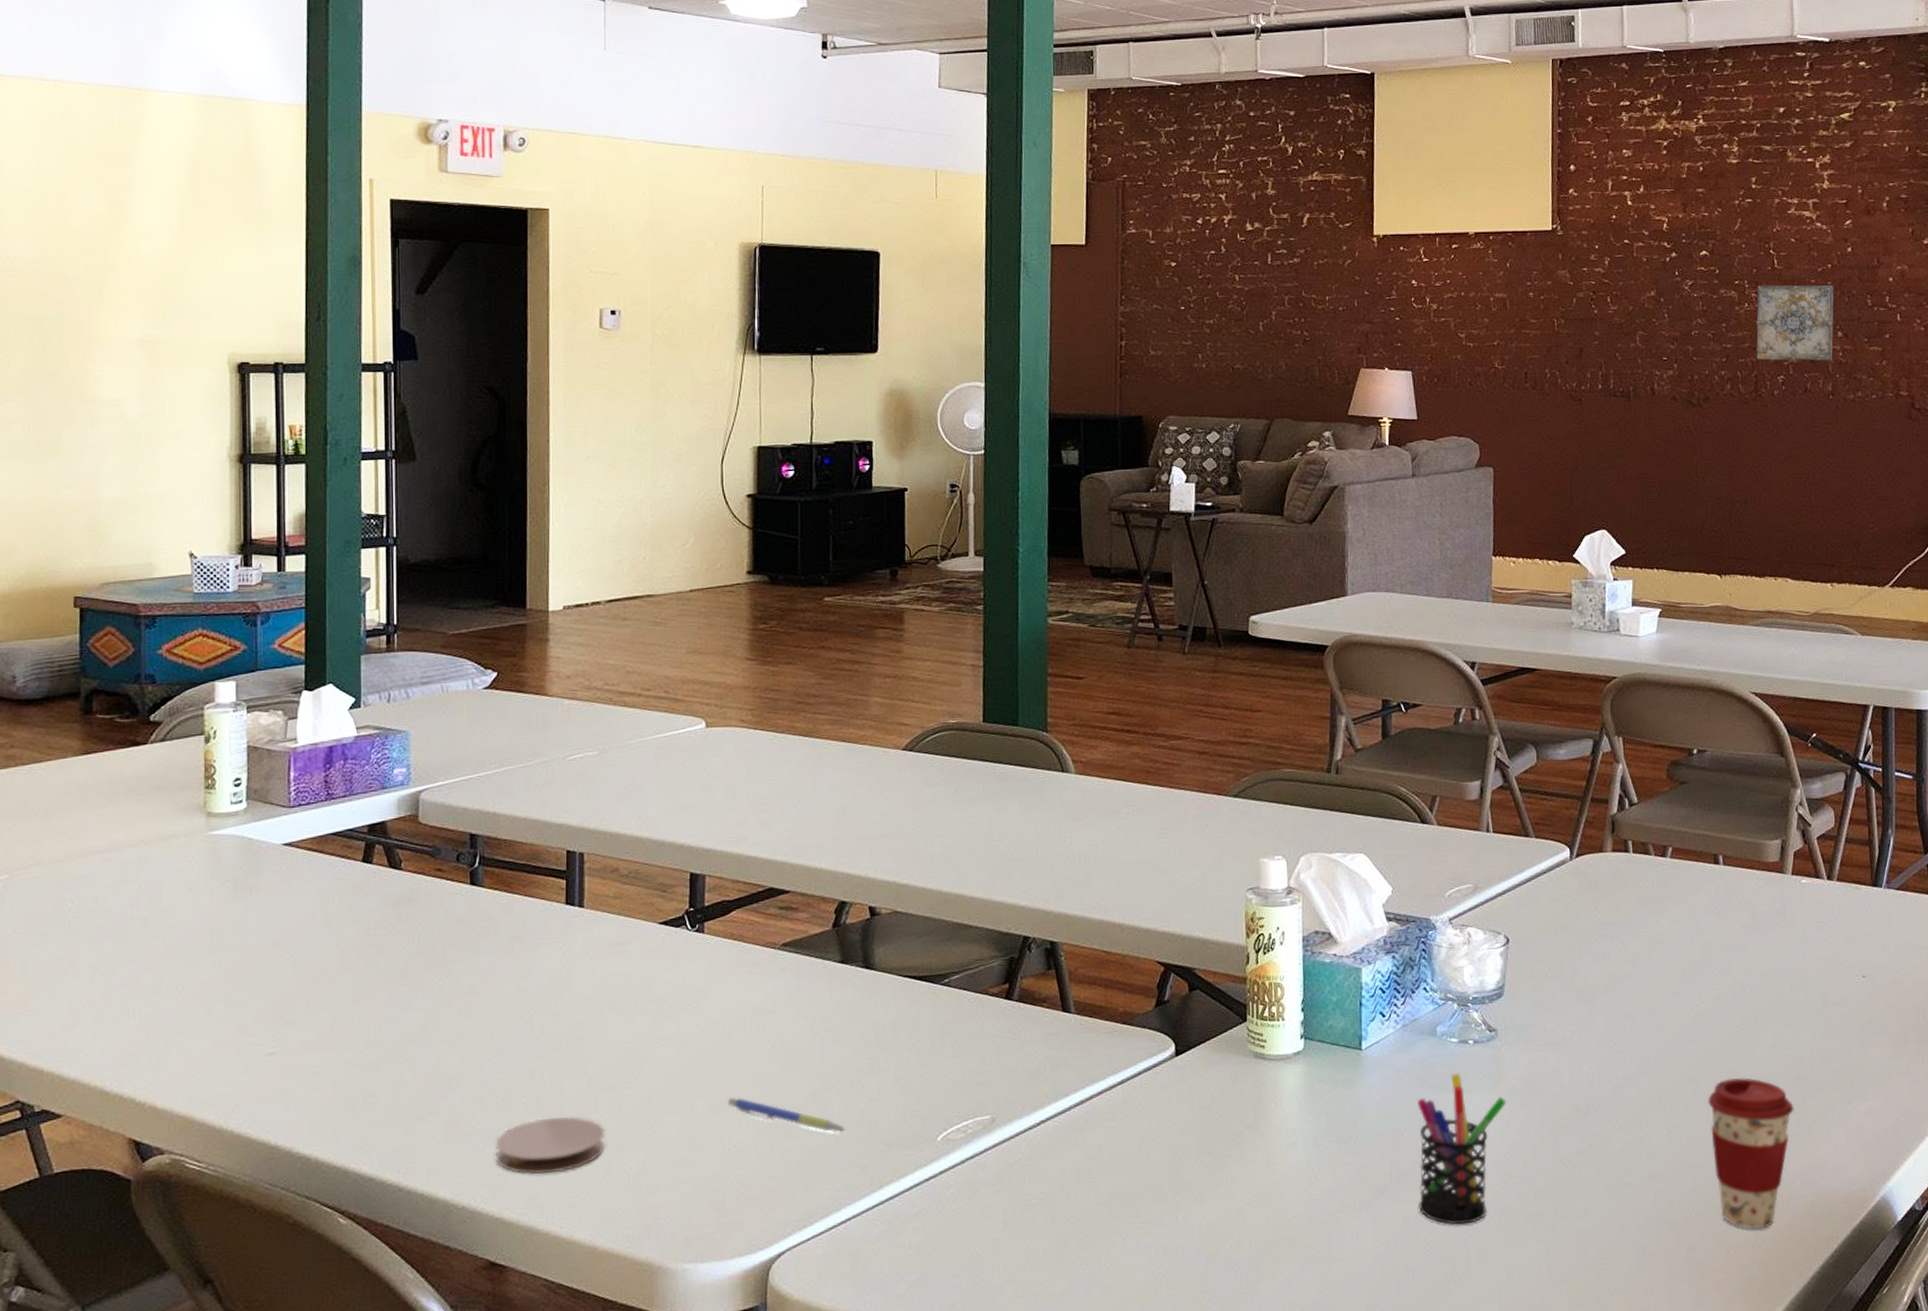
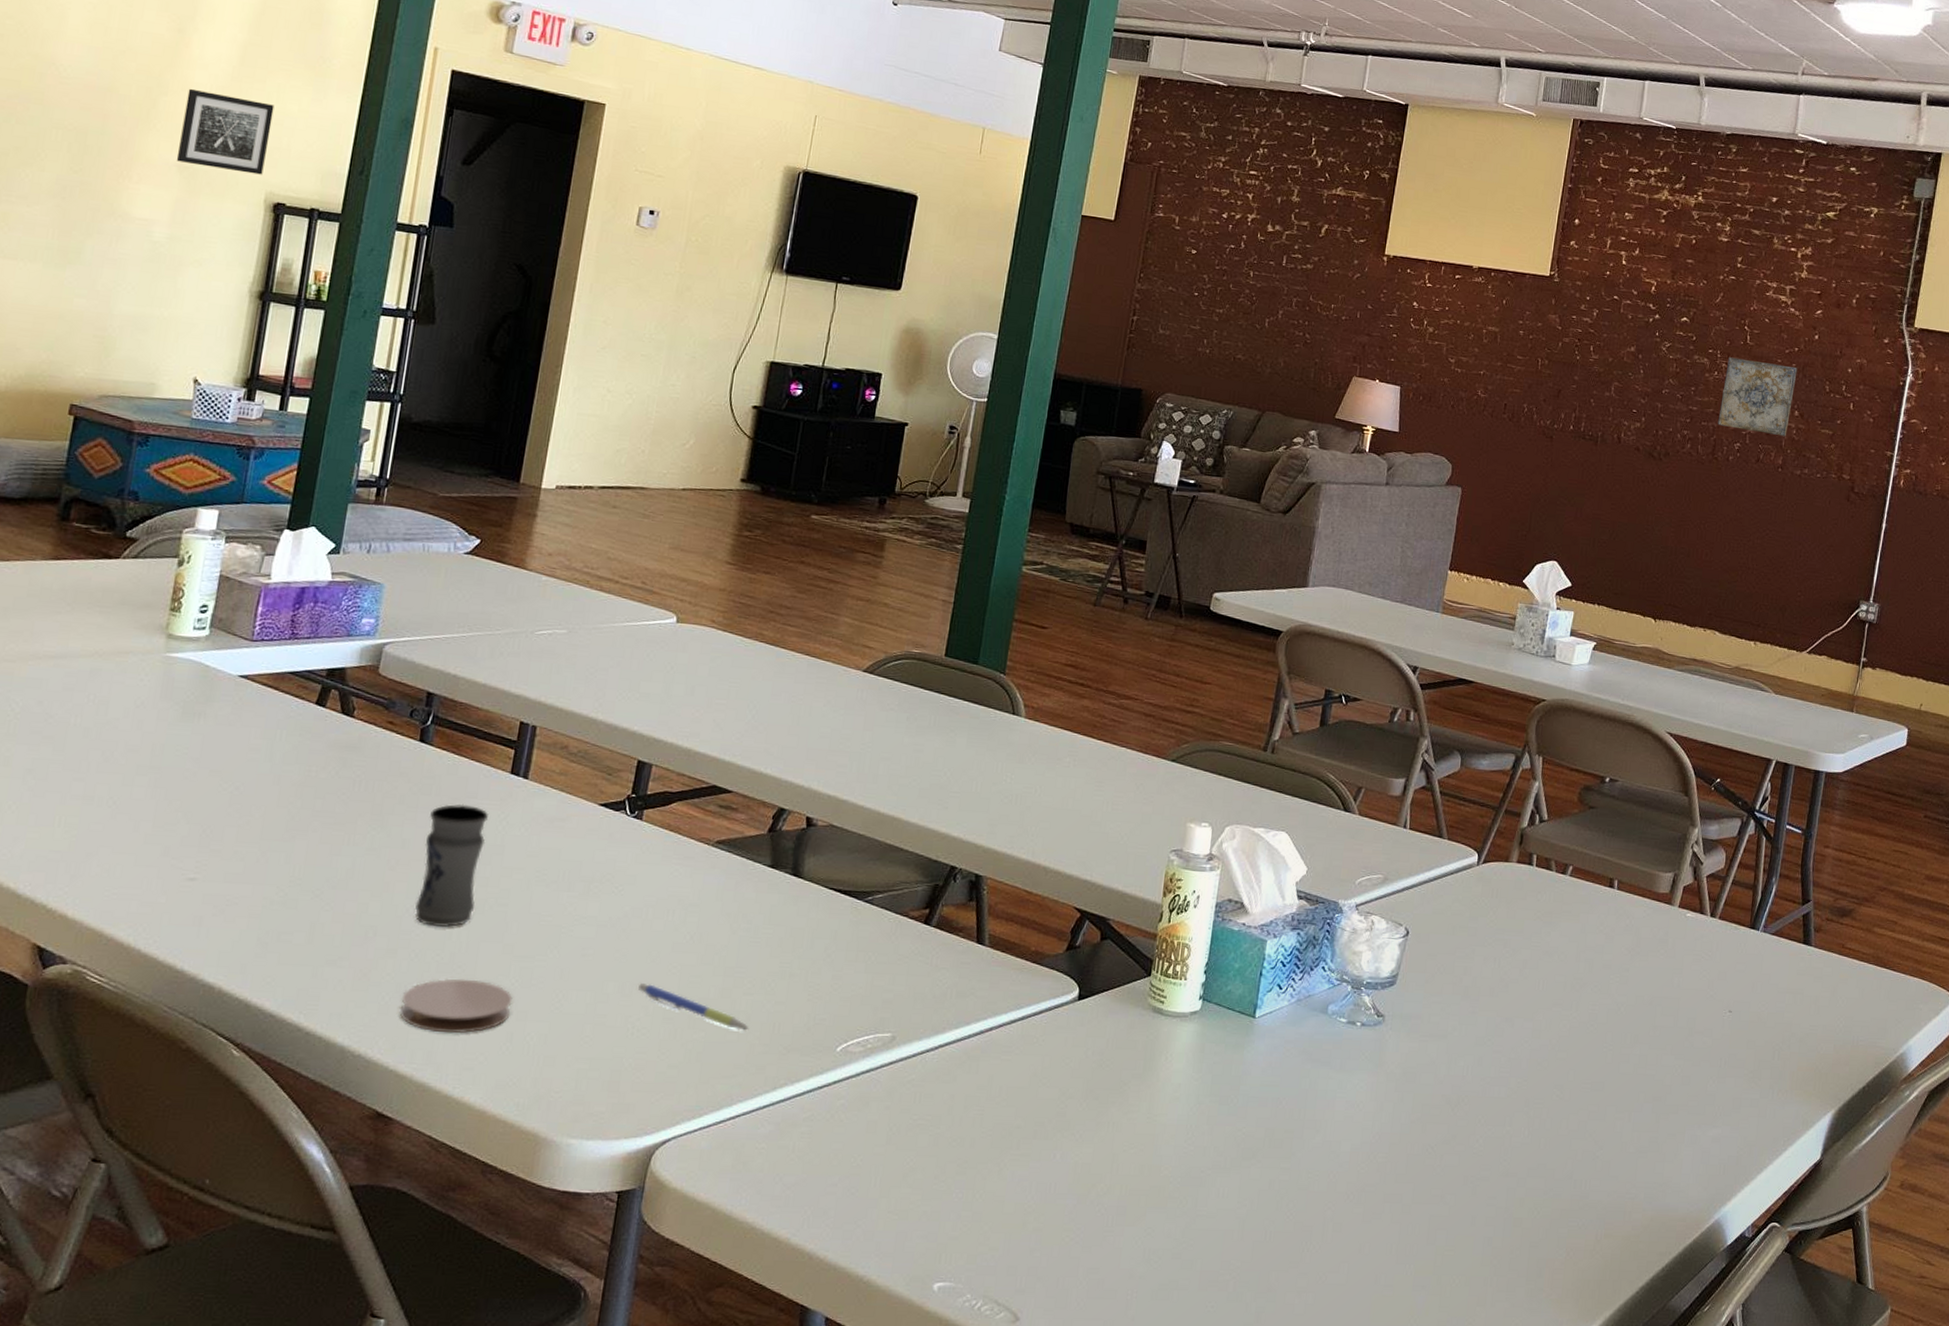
wall art: none [135,260,223,338] -> present [176,88,275,175]
jar: none [492,941,552,1069] -> present [415,804,488,927]
pen holder: present [1418,1073,1507,1225] -> none [1285,1052,1383,1197]
coffee cup: present [1707,1078,1794,1230] -> none [1566,1090,1648,1236]

